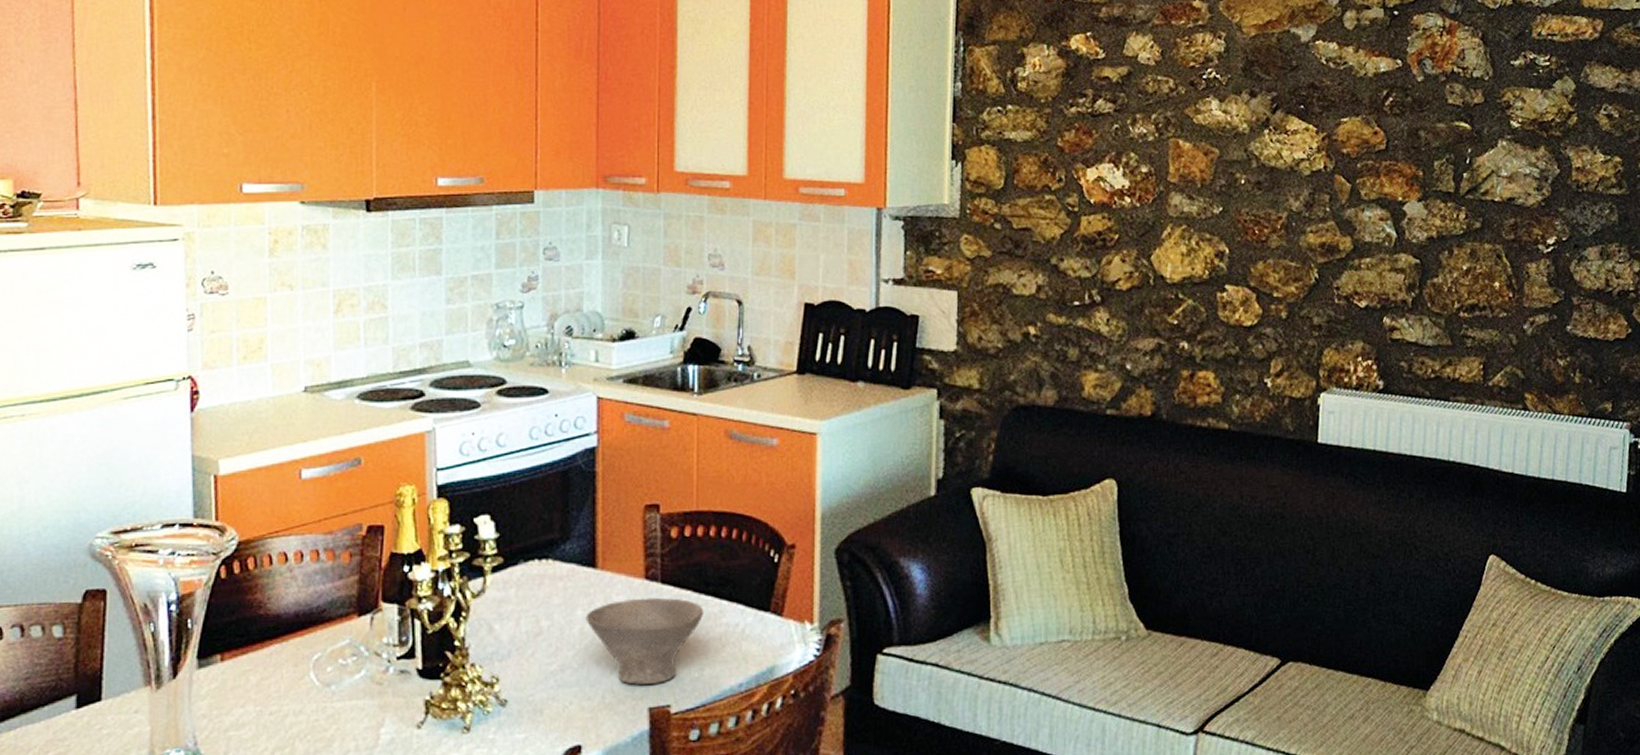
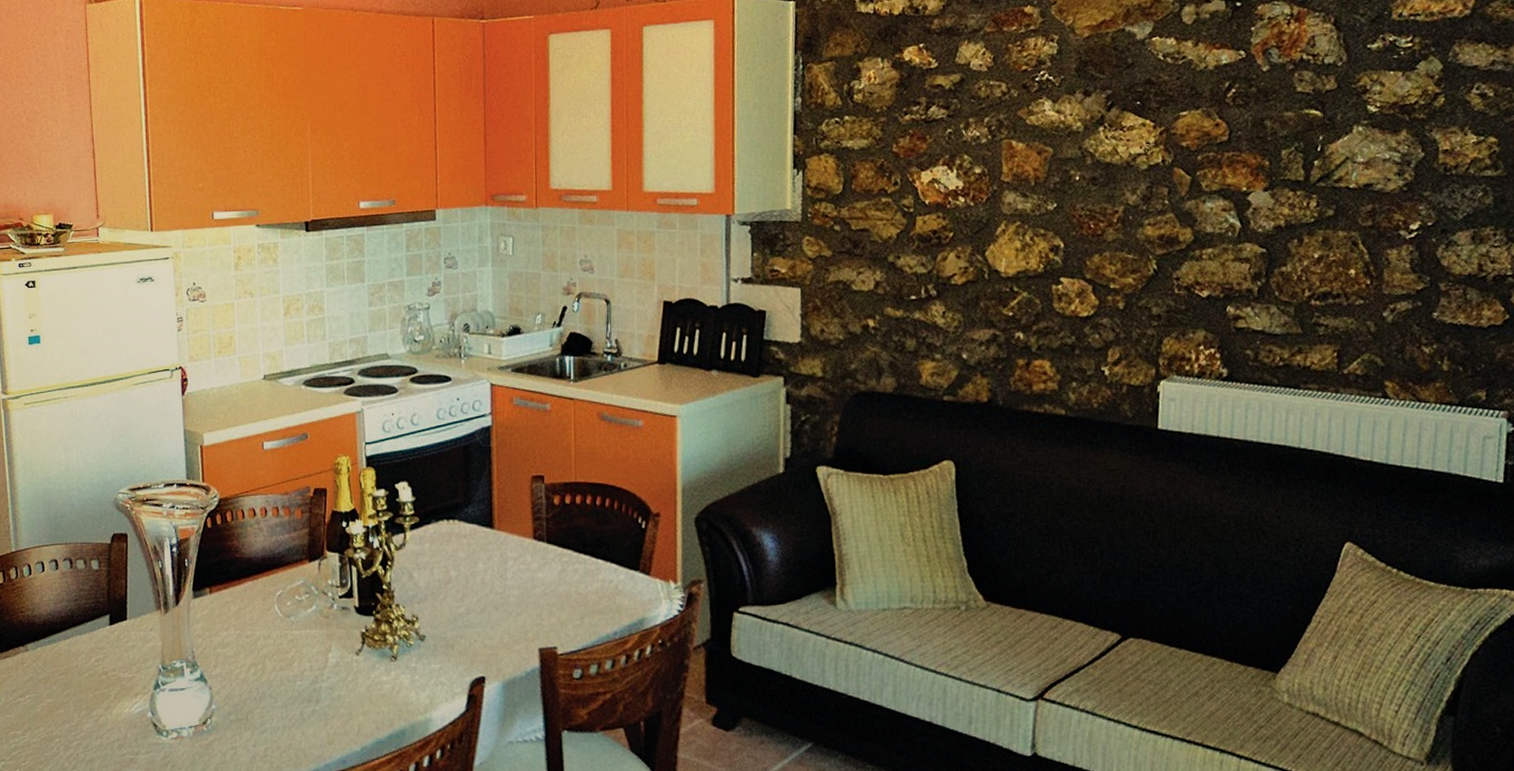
bowl: present [585,597,704,685] -> none [486,555,584,628]

